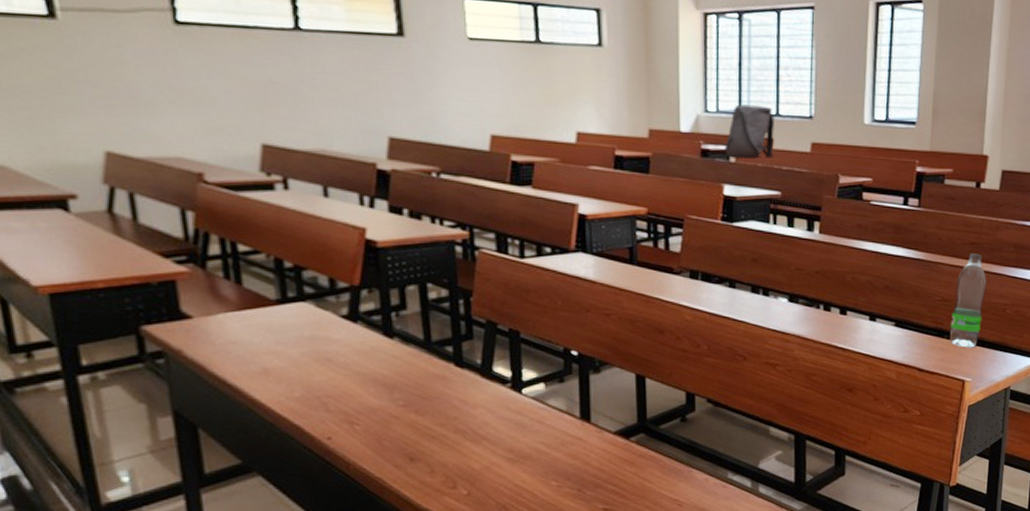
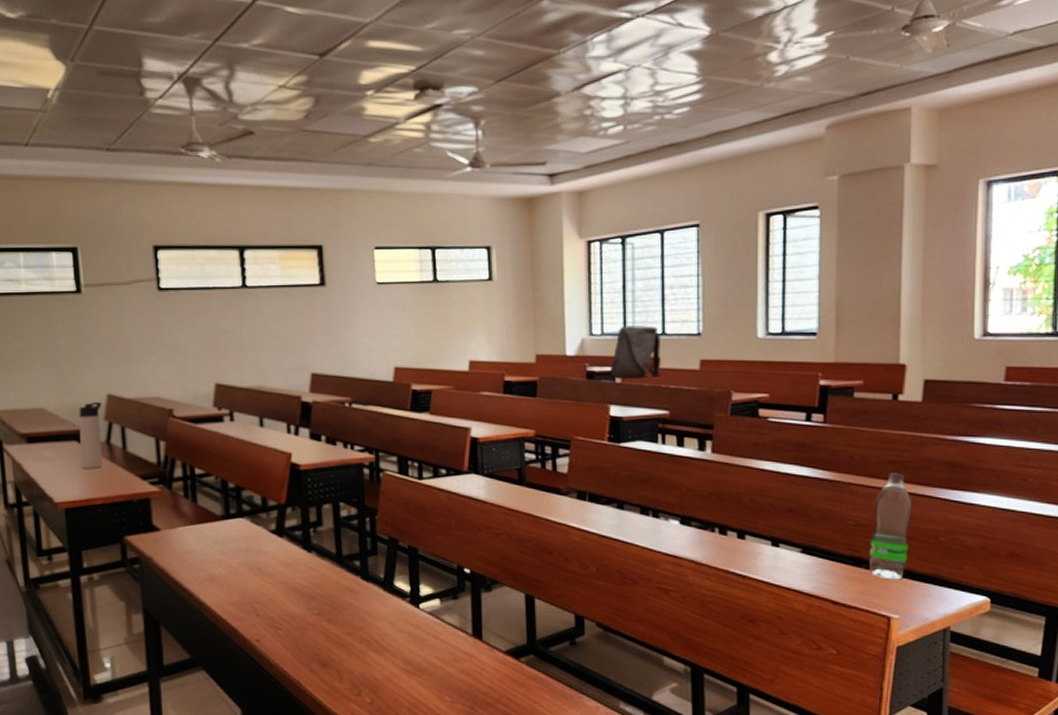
thermos bottle: none [62,160,103,245] -> present [79,402,103,470]

